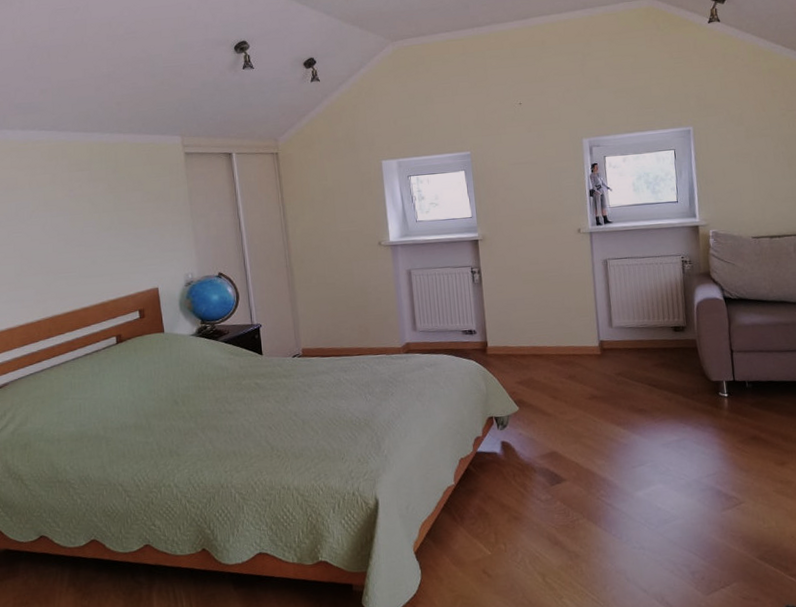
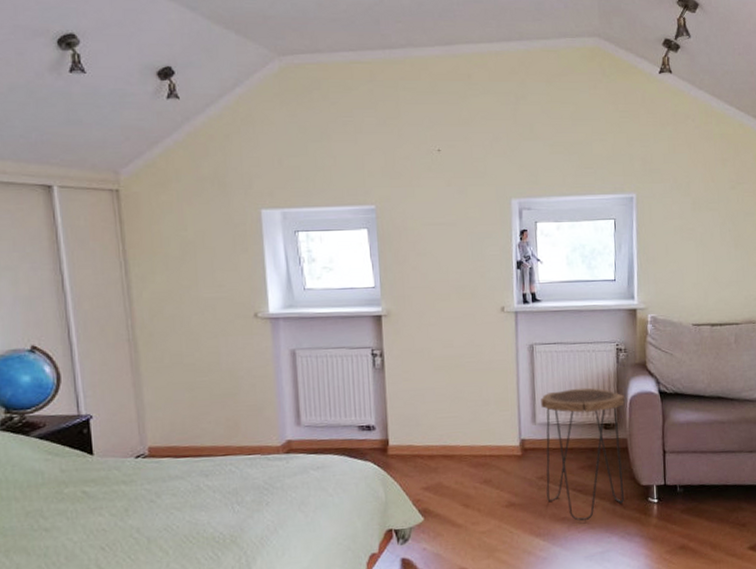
side table: none [616,295,697,413] -> present [541,387,625,521]

